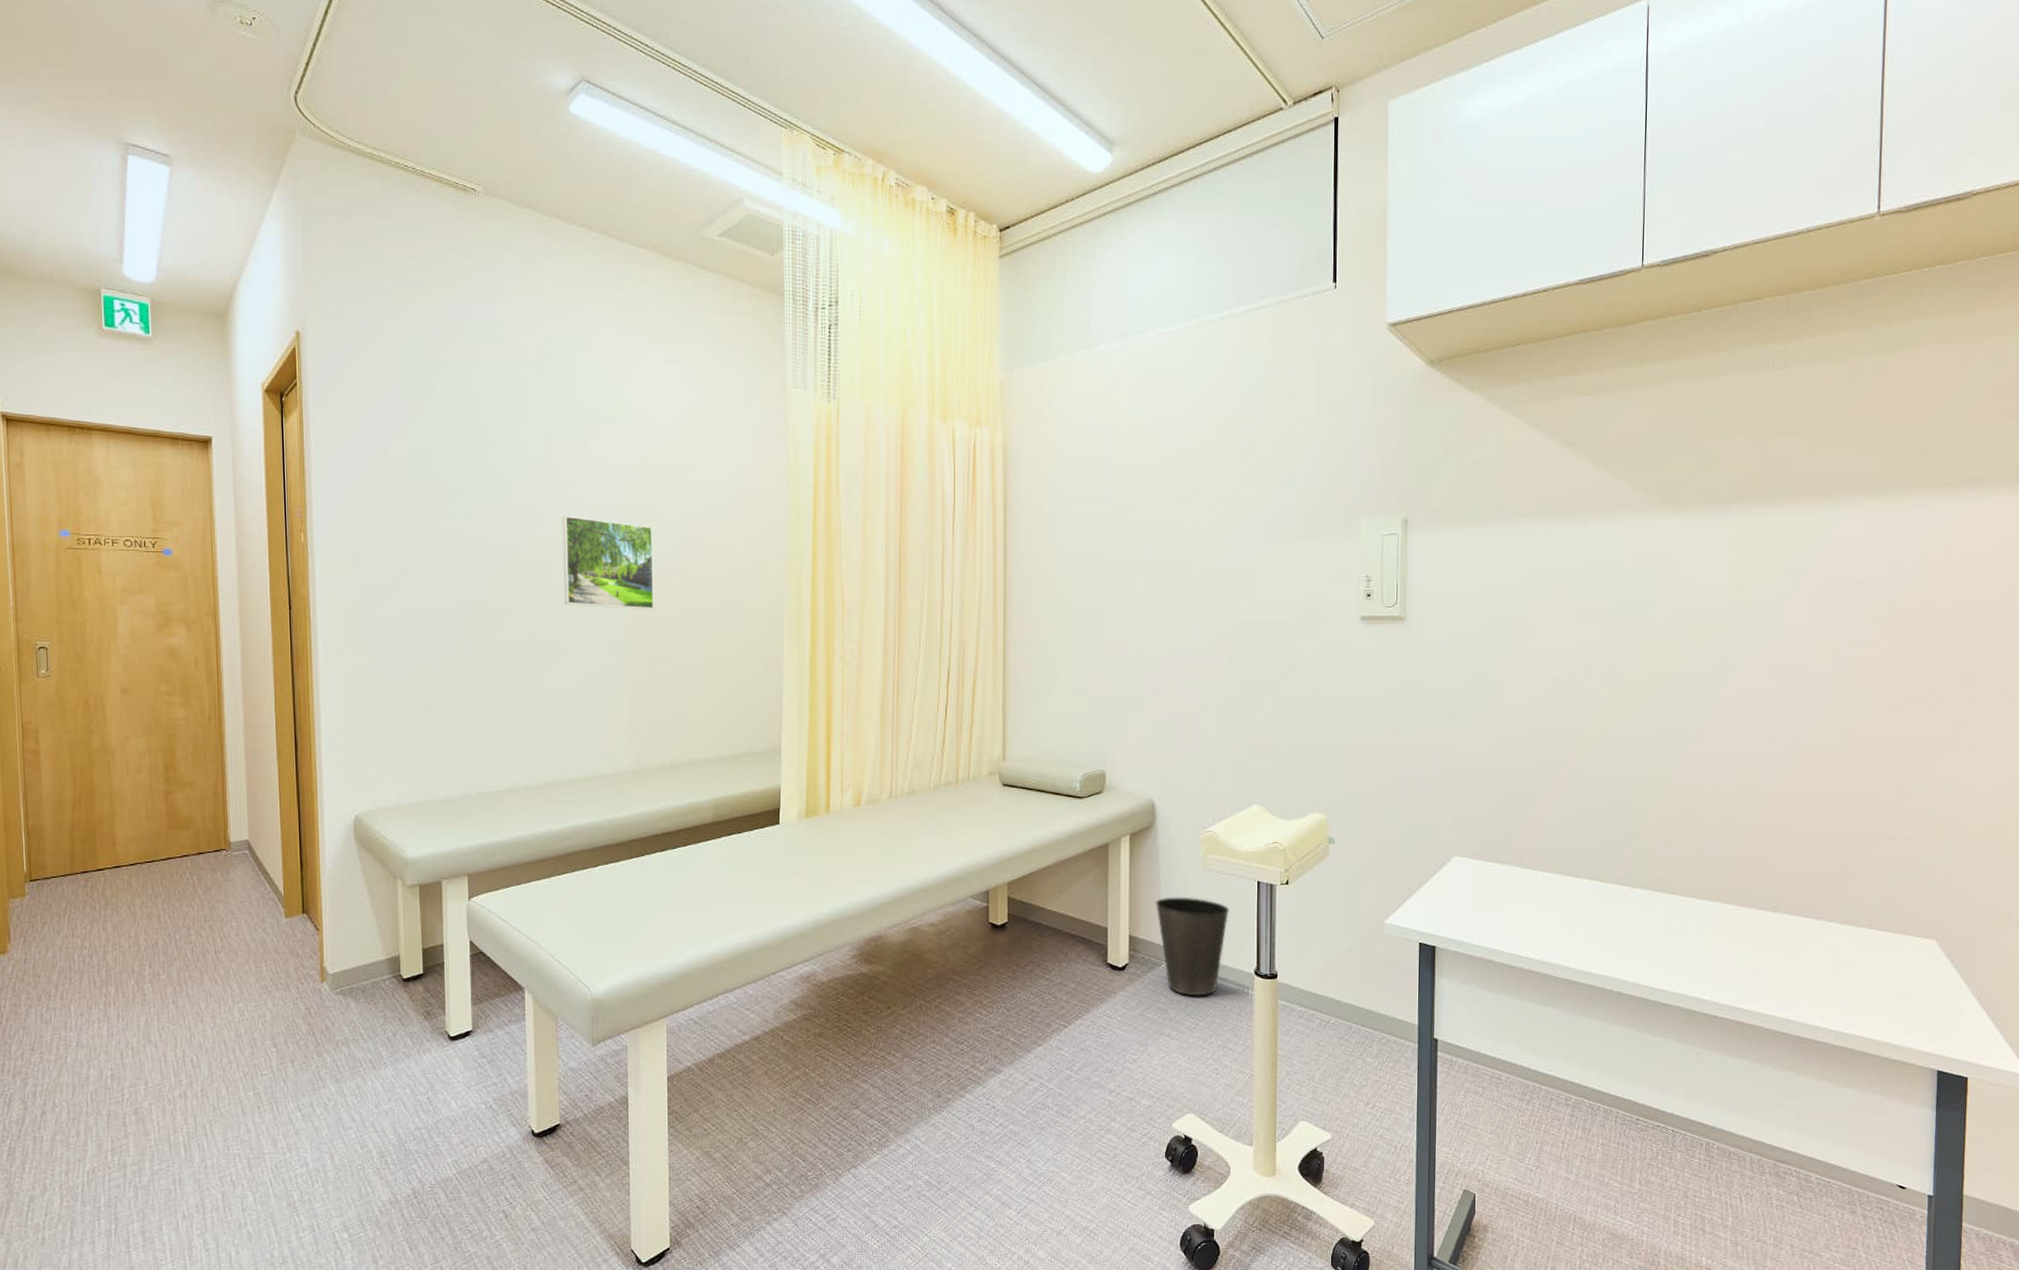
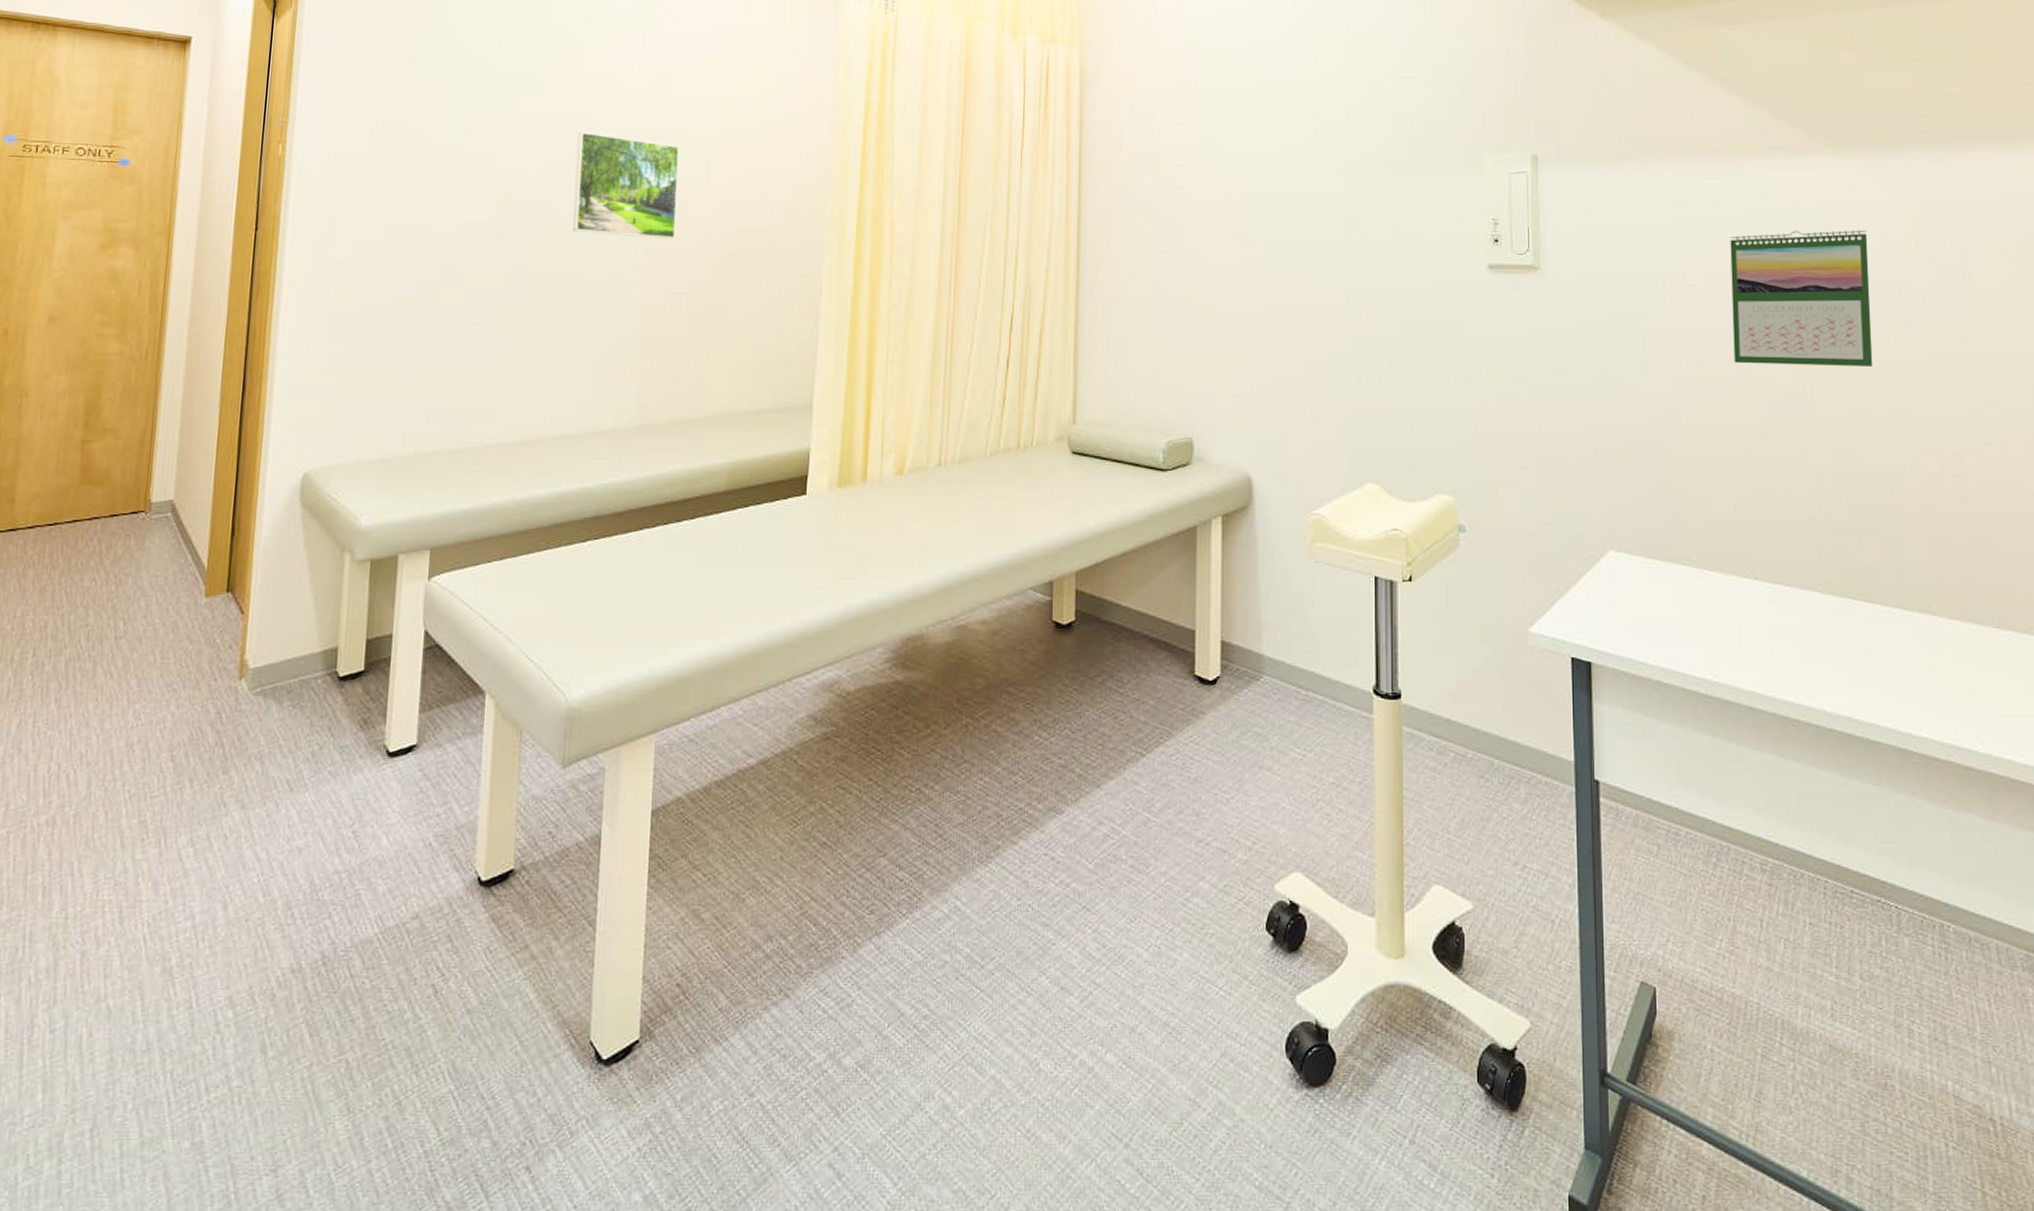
waste basket: present [1155,897,1229,996] -> none [1252,594,1342,719]
calendar: none [1570,579,1693,698] -> present [1730,230,1873,366]

